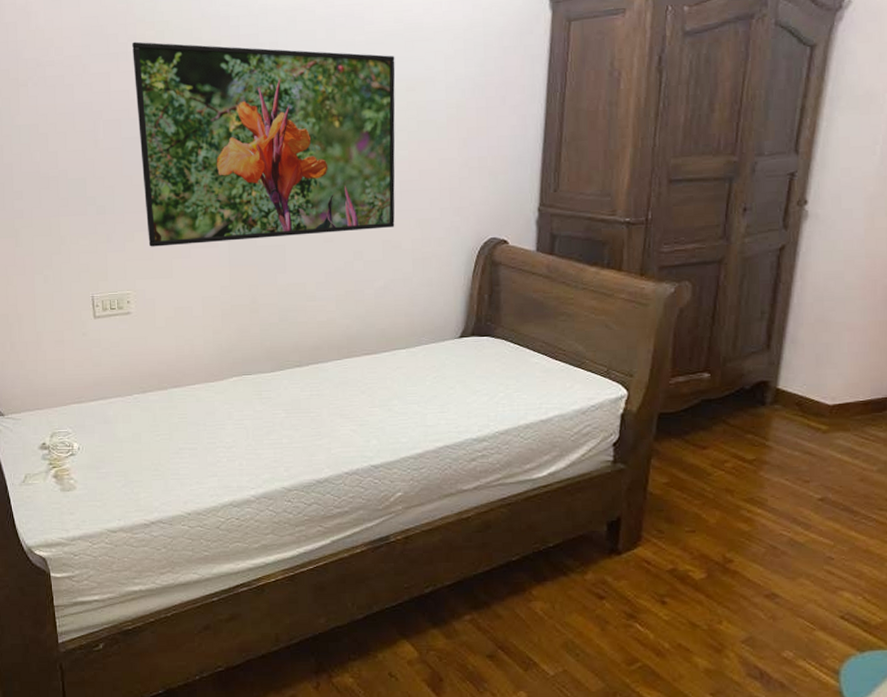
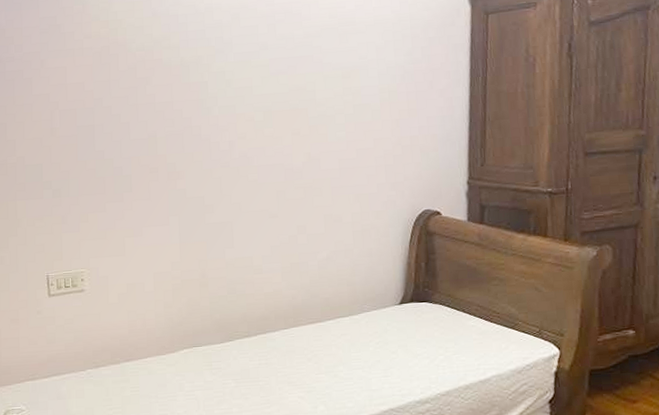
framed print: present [132,41,395,247] -> none [88,38,335,227]

